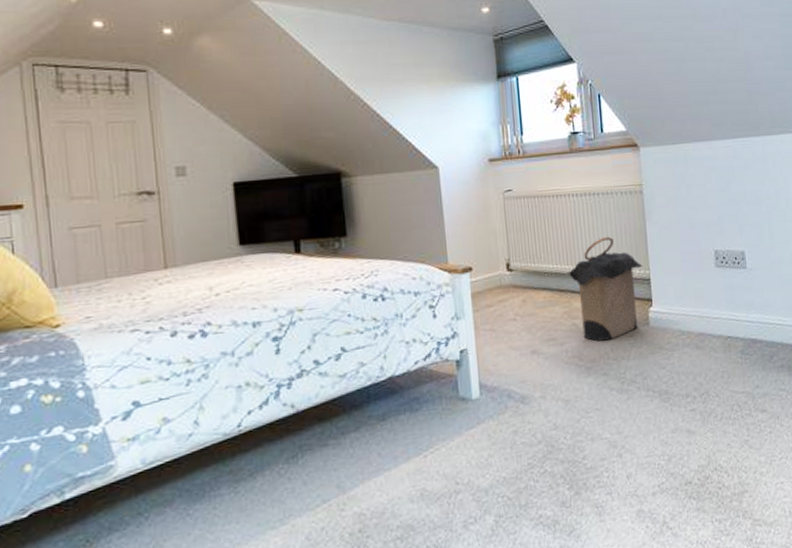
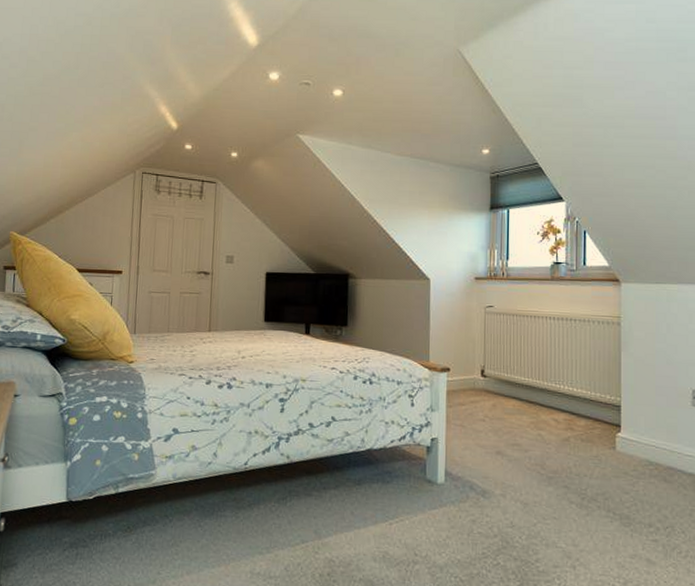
laundry hamper: present [567,236,643,342] -> none [538,360,614,456]

